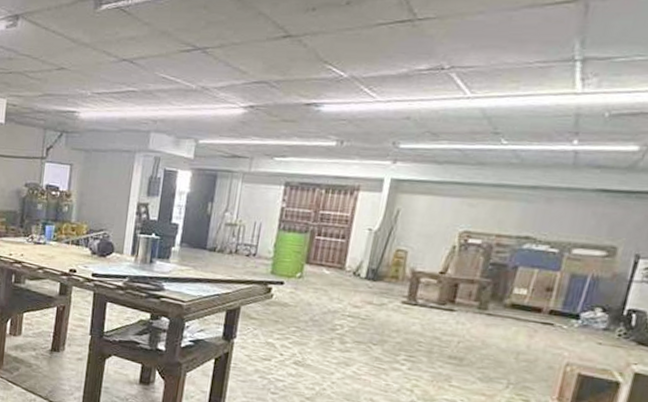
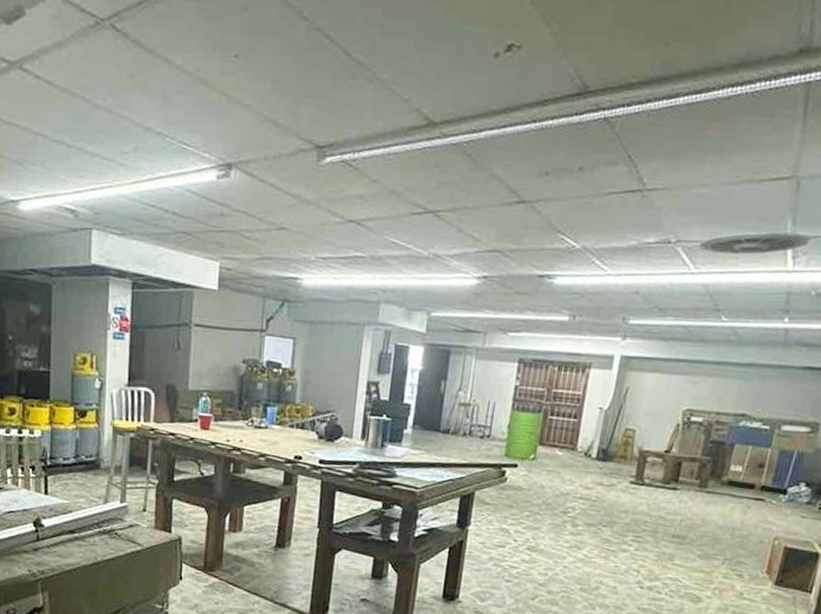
ceiling vent: none [475,54,602,78] -> present [699,231,811,255]

